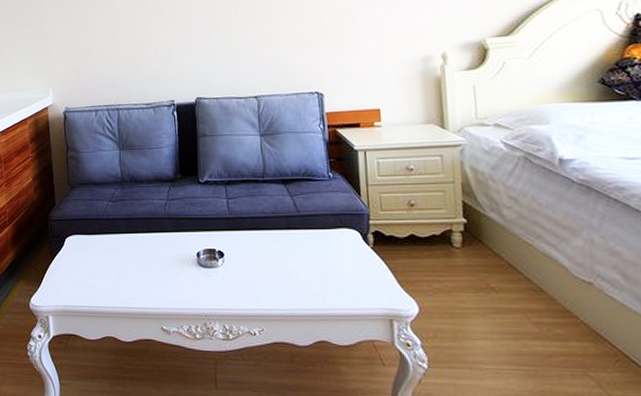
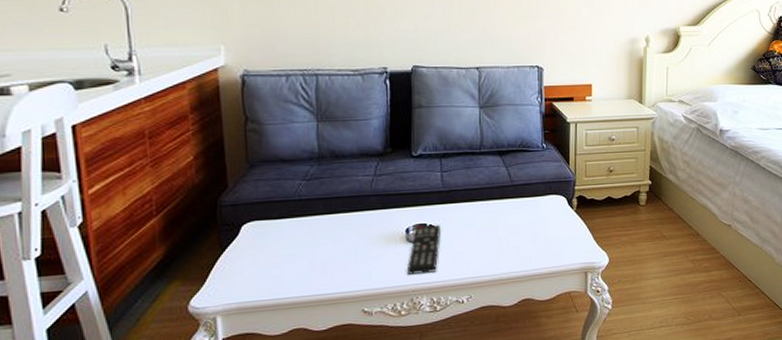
remote control: none [200,250,229,299] -> present [407,224,440,275]

